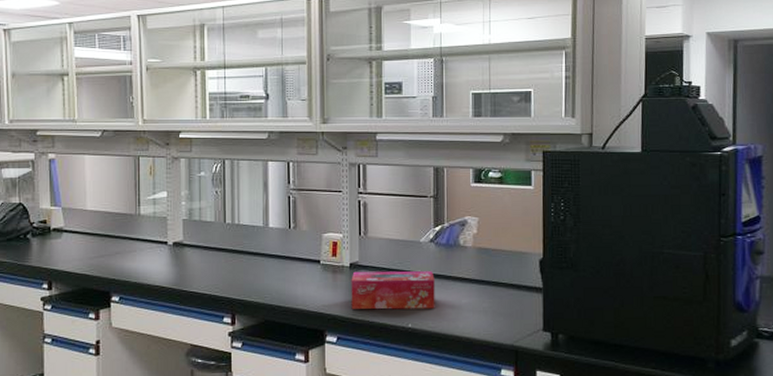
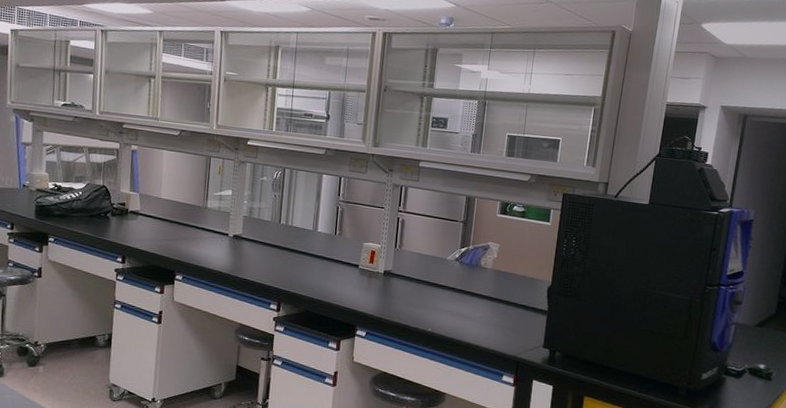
tissue box: present [351,271,435,310] -> none [381,278,456,318]

